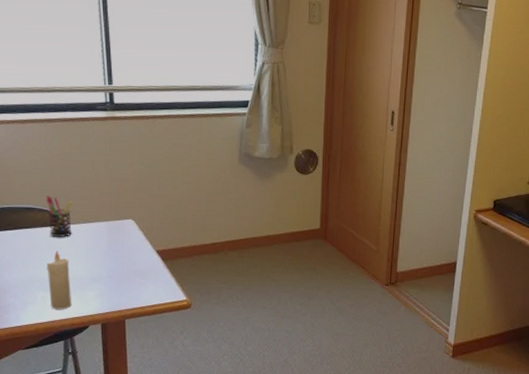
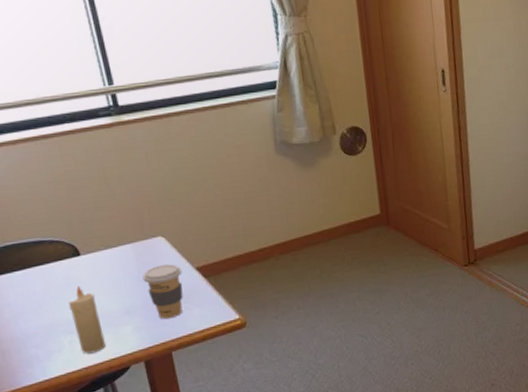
pen holder: present [46,195,73,238] -> none [55,223,93,271]
coffee cup: none [111,244,145,291] -> present [142,264,184,319]

